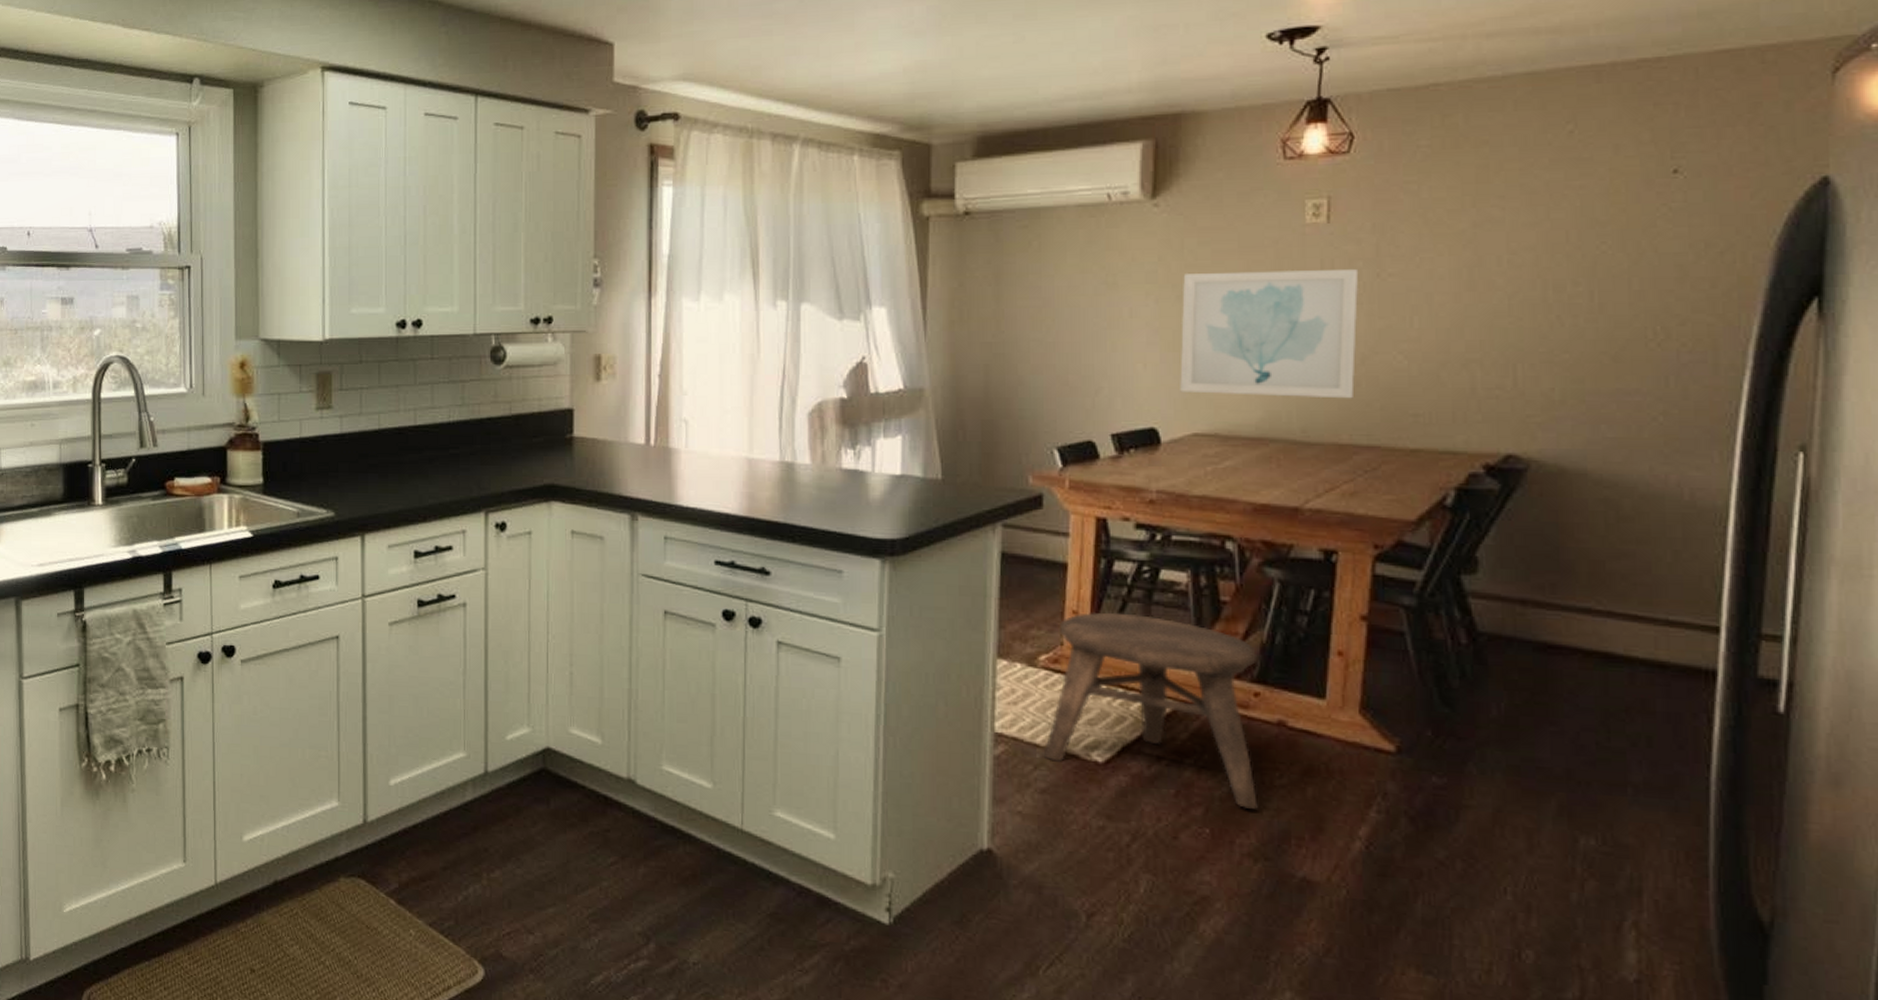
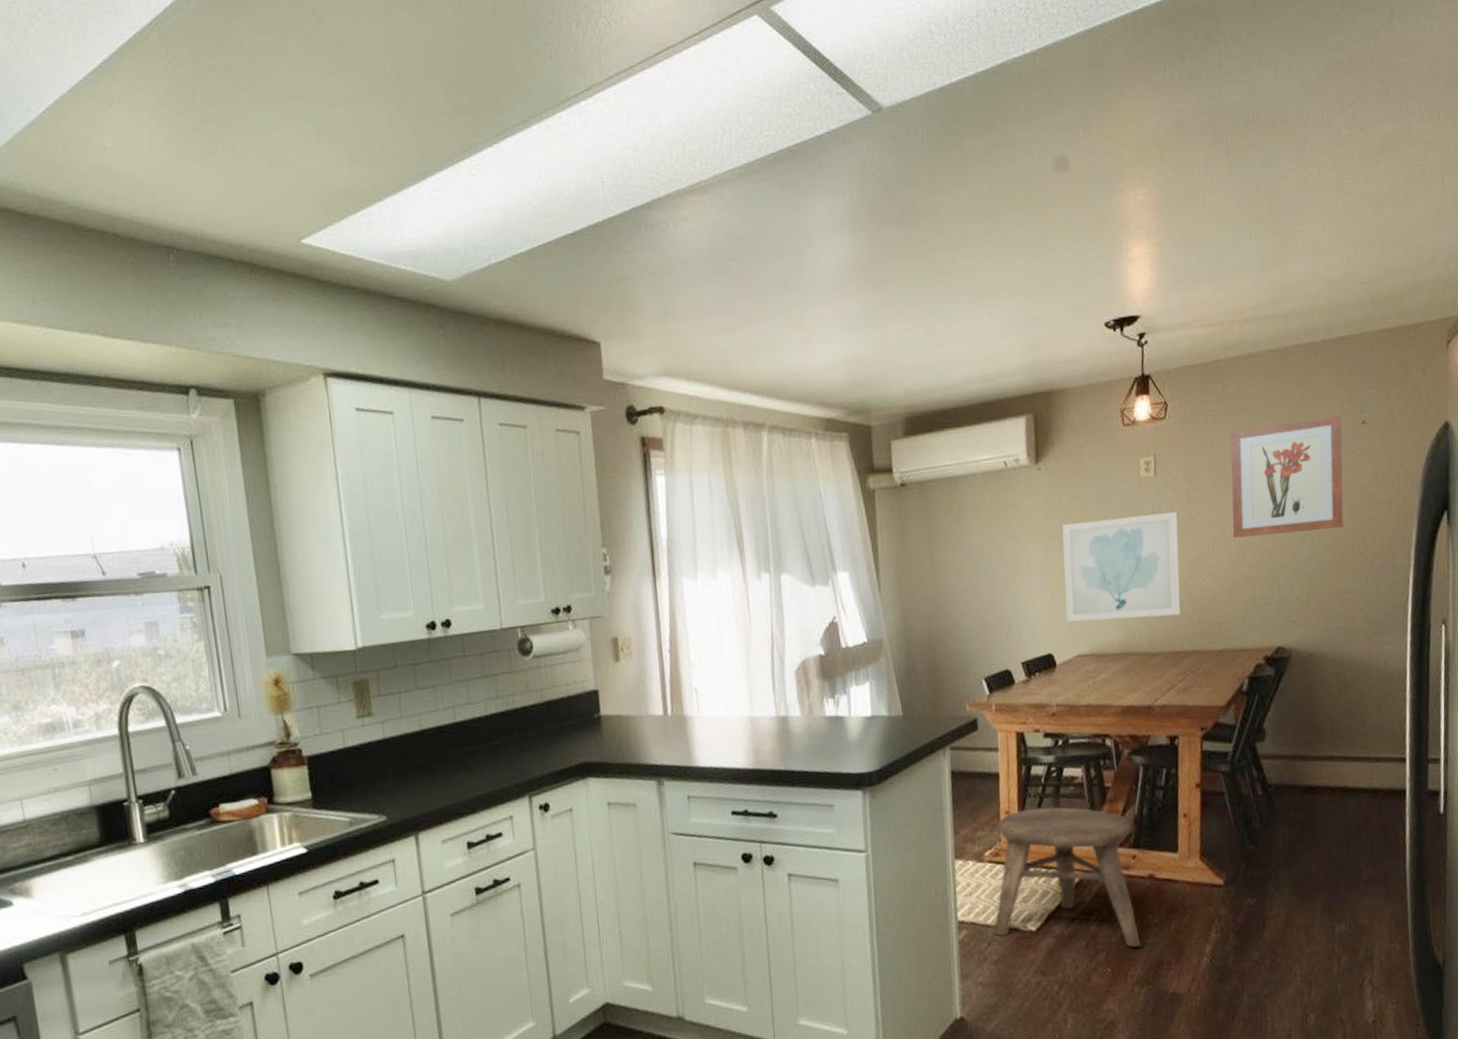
wall art: none [1445,160,1638,308] -> present [1230,415,1344,538]

